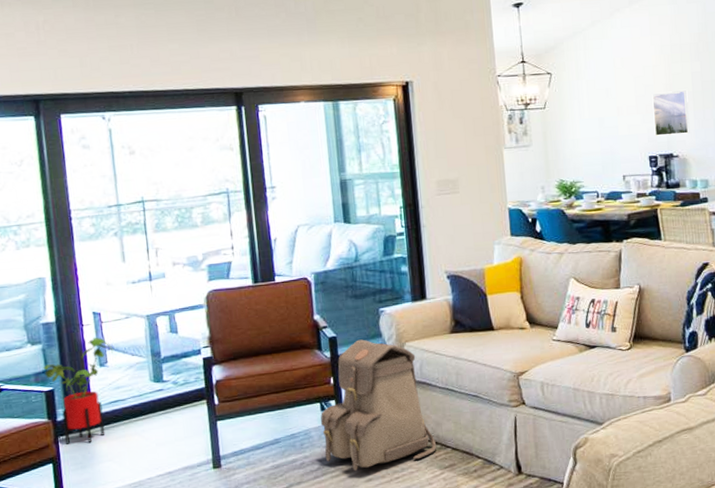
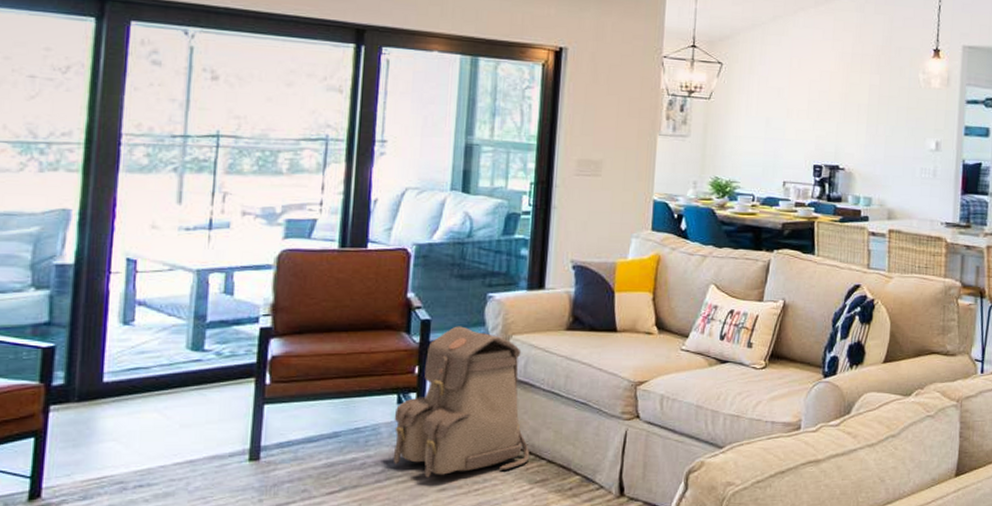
house plant: present [43,337,114,444] -> none [46,288,145,416]
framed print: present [652,89,690,137] -> none [823,100,863,147]

